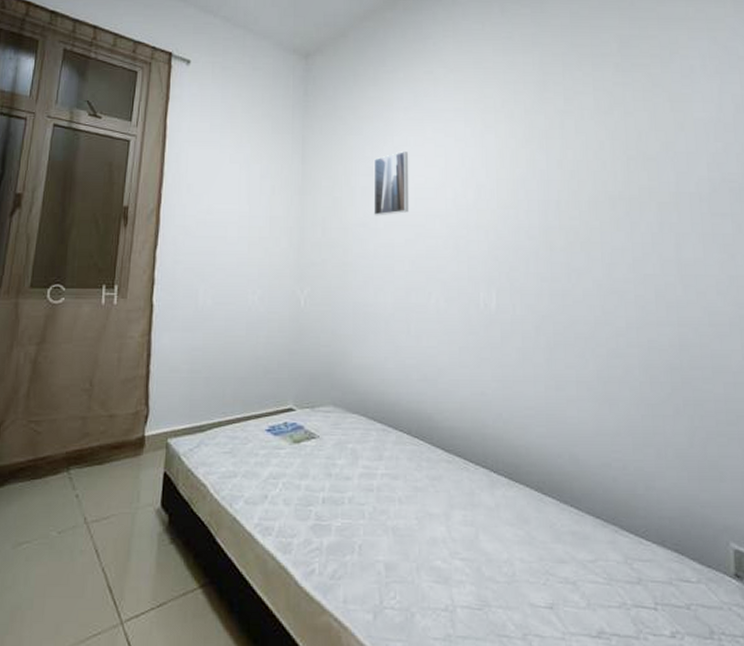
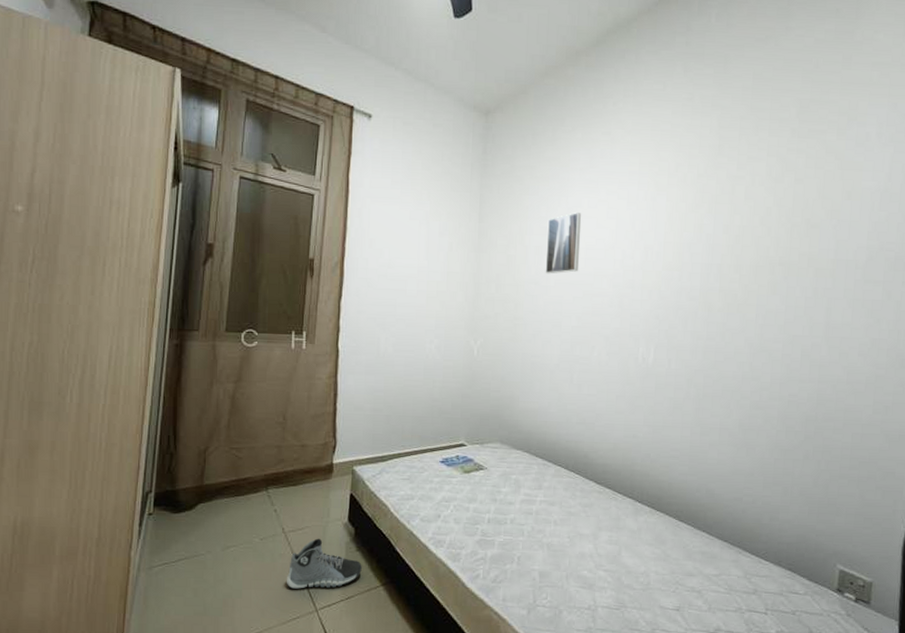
sneaker: none [87,529,177,595] -> present [287,538,362,589]

